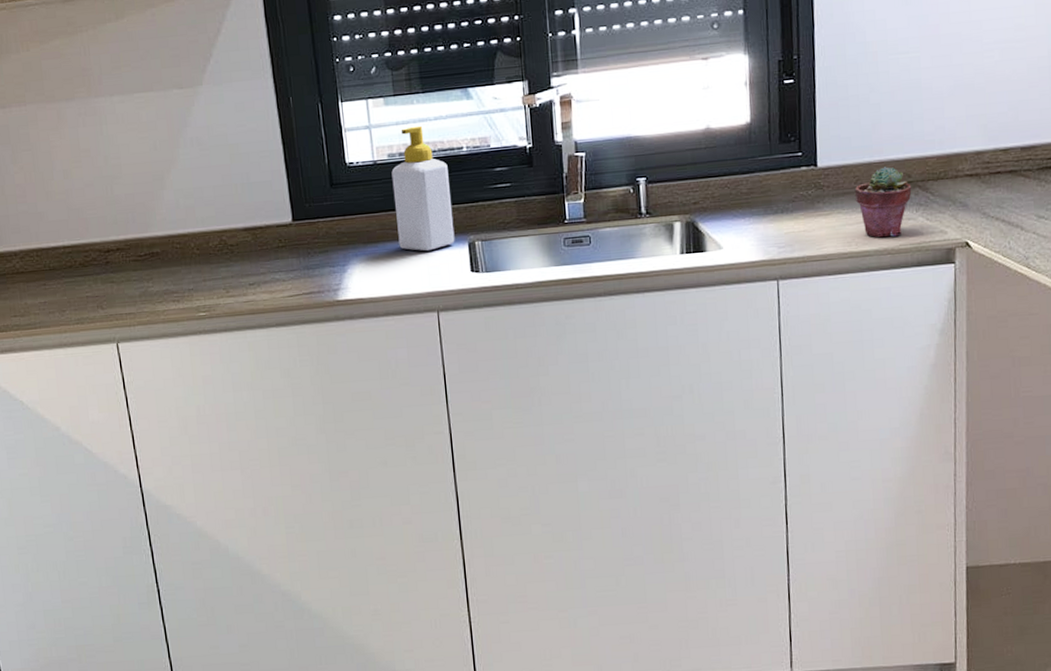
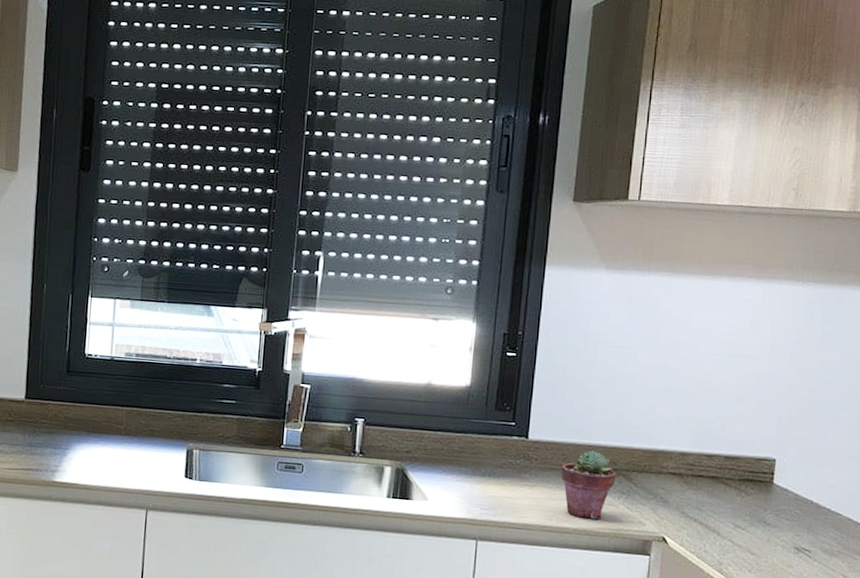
soap bottle: present [391,125,455,252] -> none [121,331,180,451]

